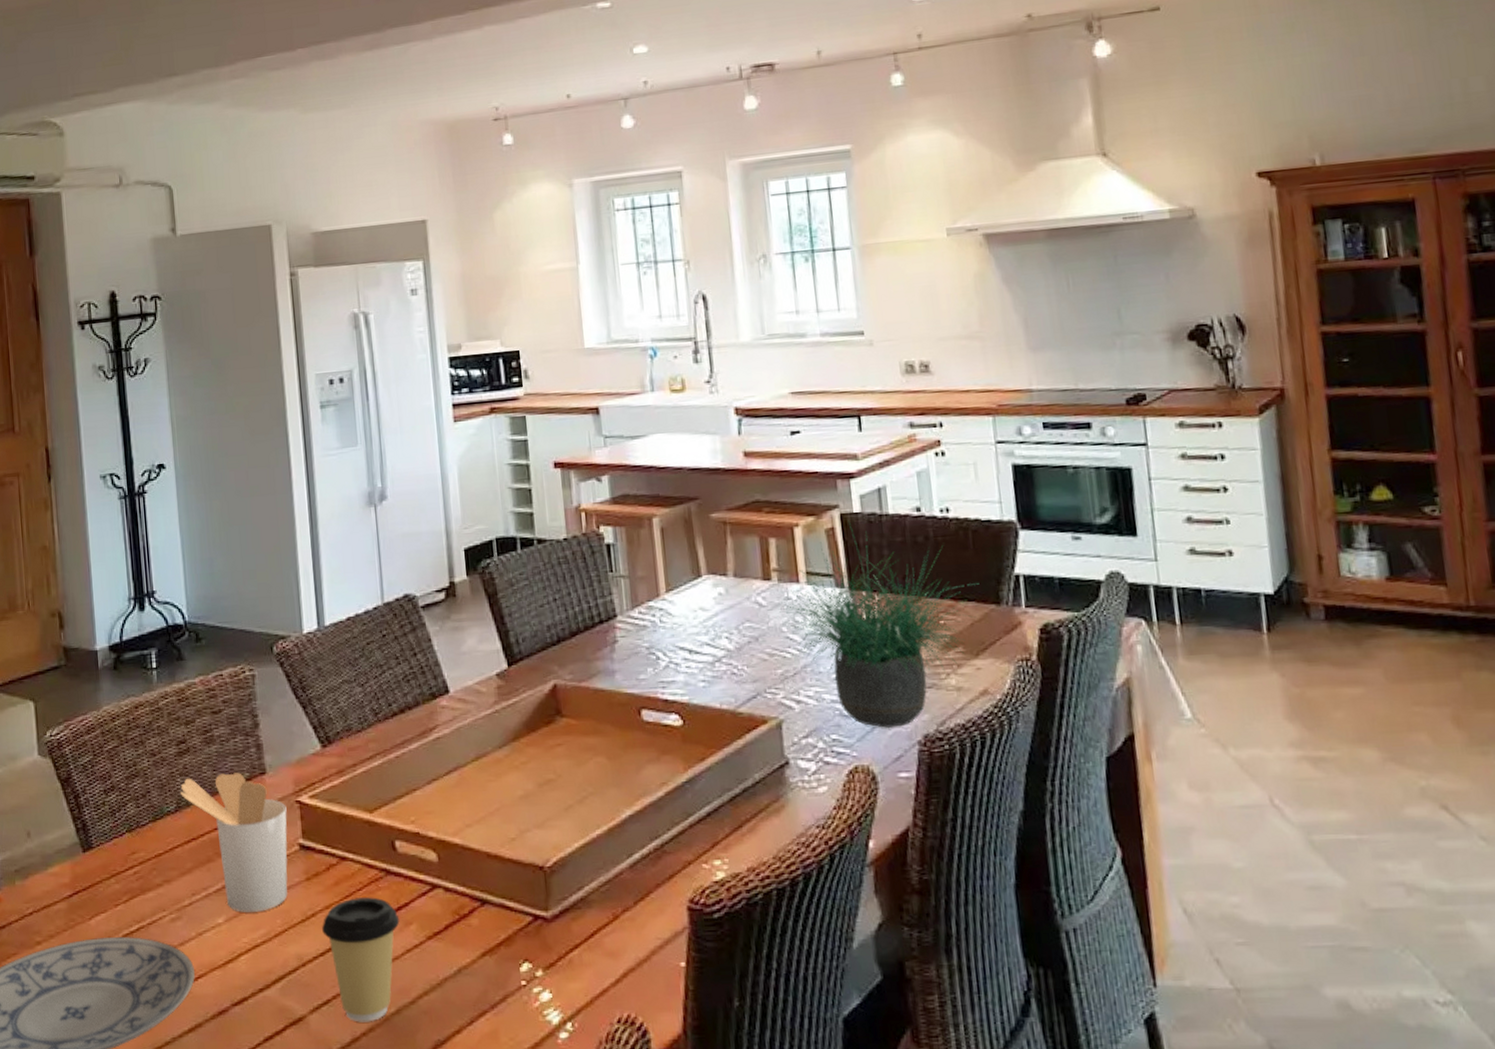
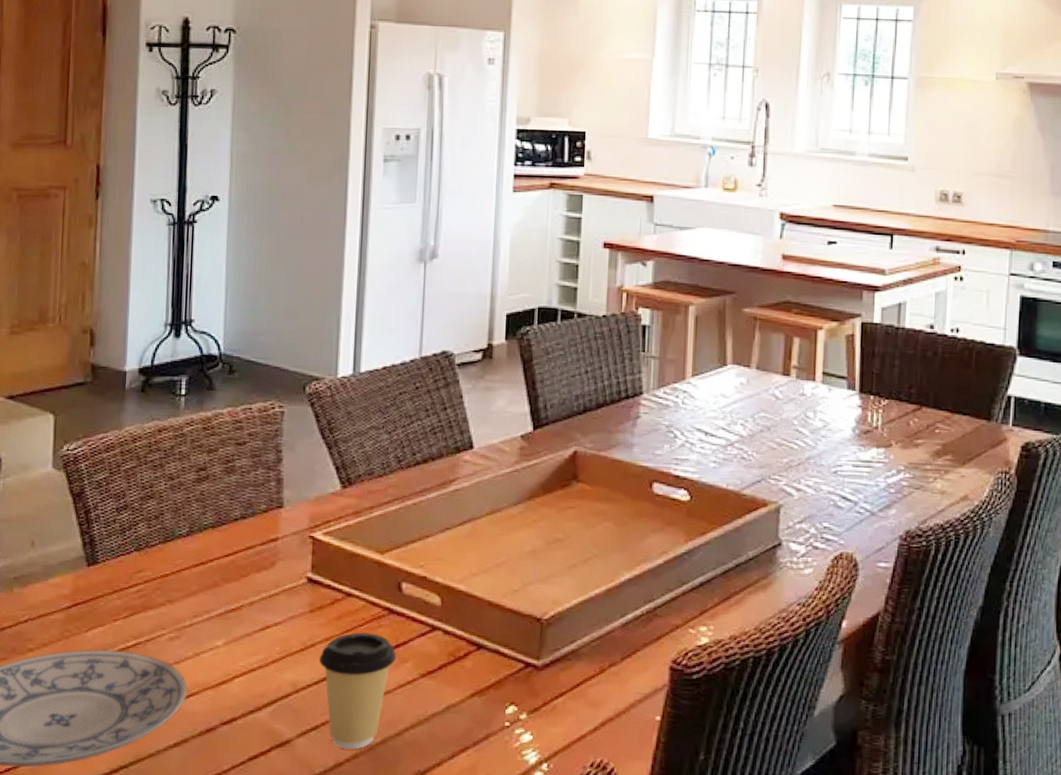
utensil holder: present [179,772,288,912] -> none [193,503,299,638]
potted plant: present [779,521,980,728] -> none [793,330,975,521]

